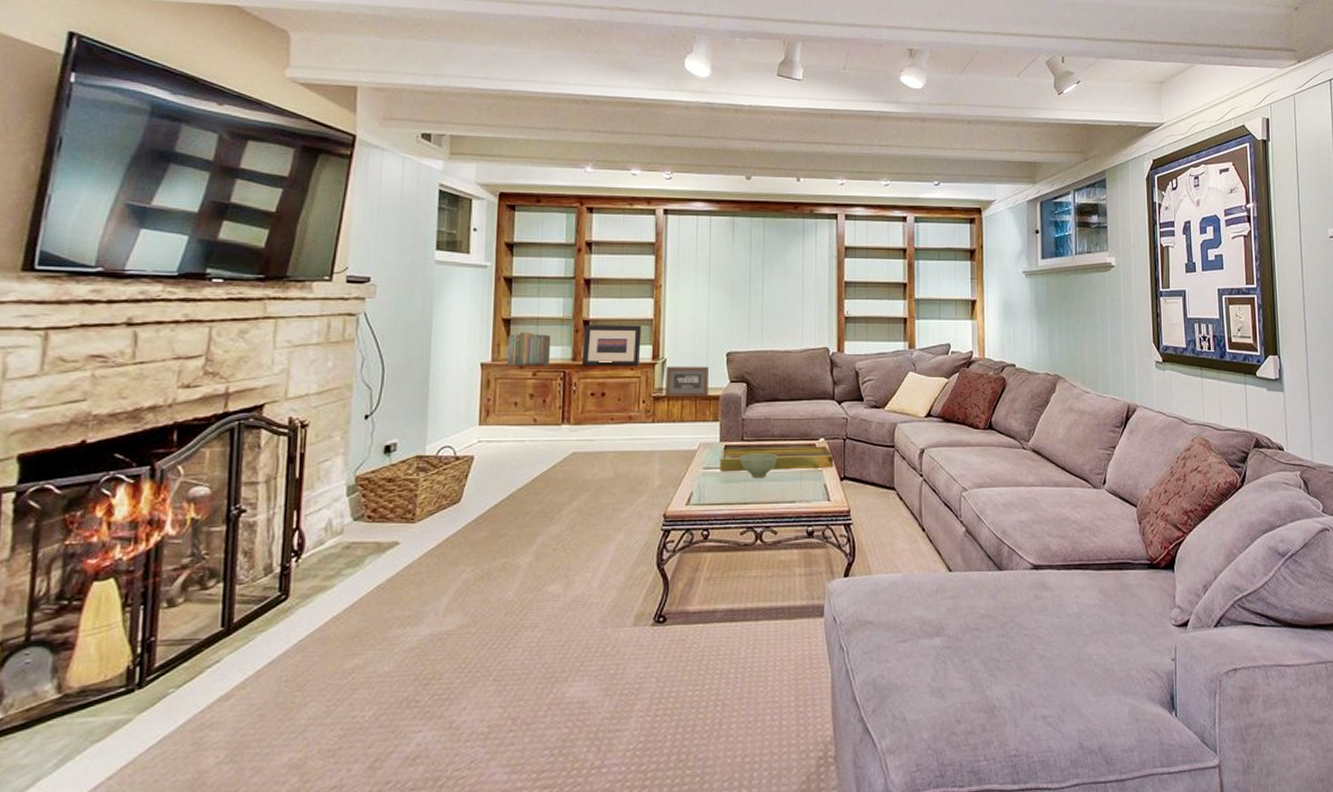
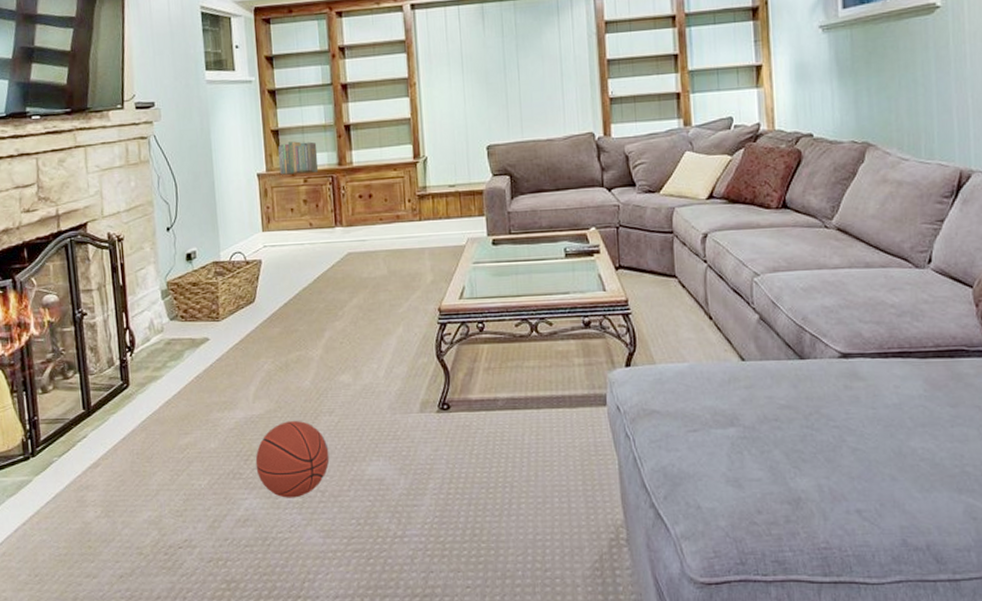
basketball: none [436,636,527,729] -> present [255,420,330,498]
picture frame: present [581,324,642,367] -> none [346,125,402,170]
picture frame: present [665,366,708,398] -> none [428,161,472,196]
tray: present [719,446,833,472] -> none [488,235,606,266]
bowl: present [739,453,778,477] -> none [508,245,548,270]

